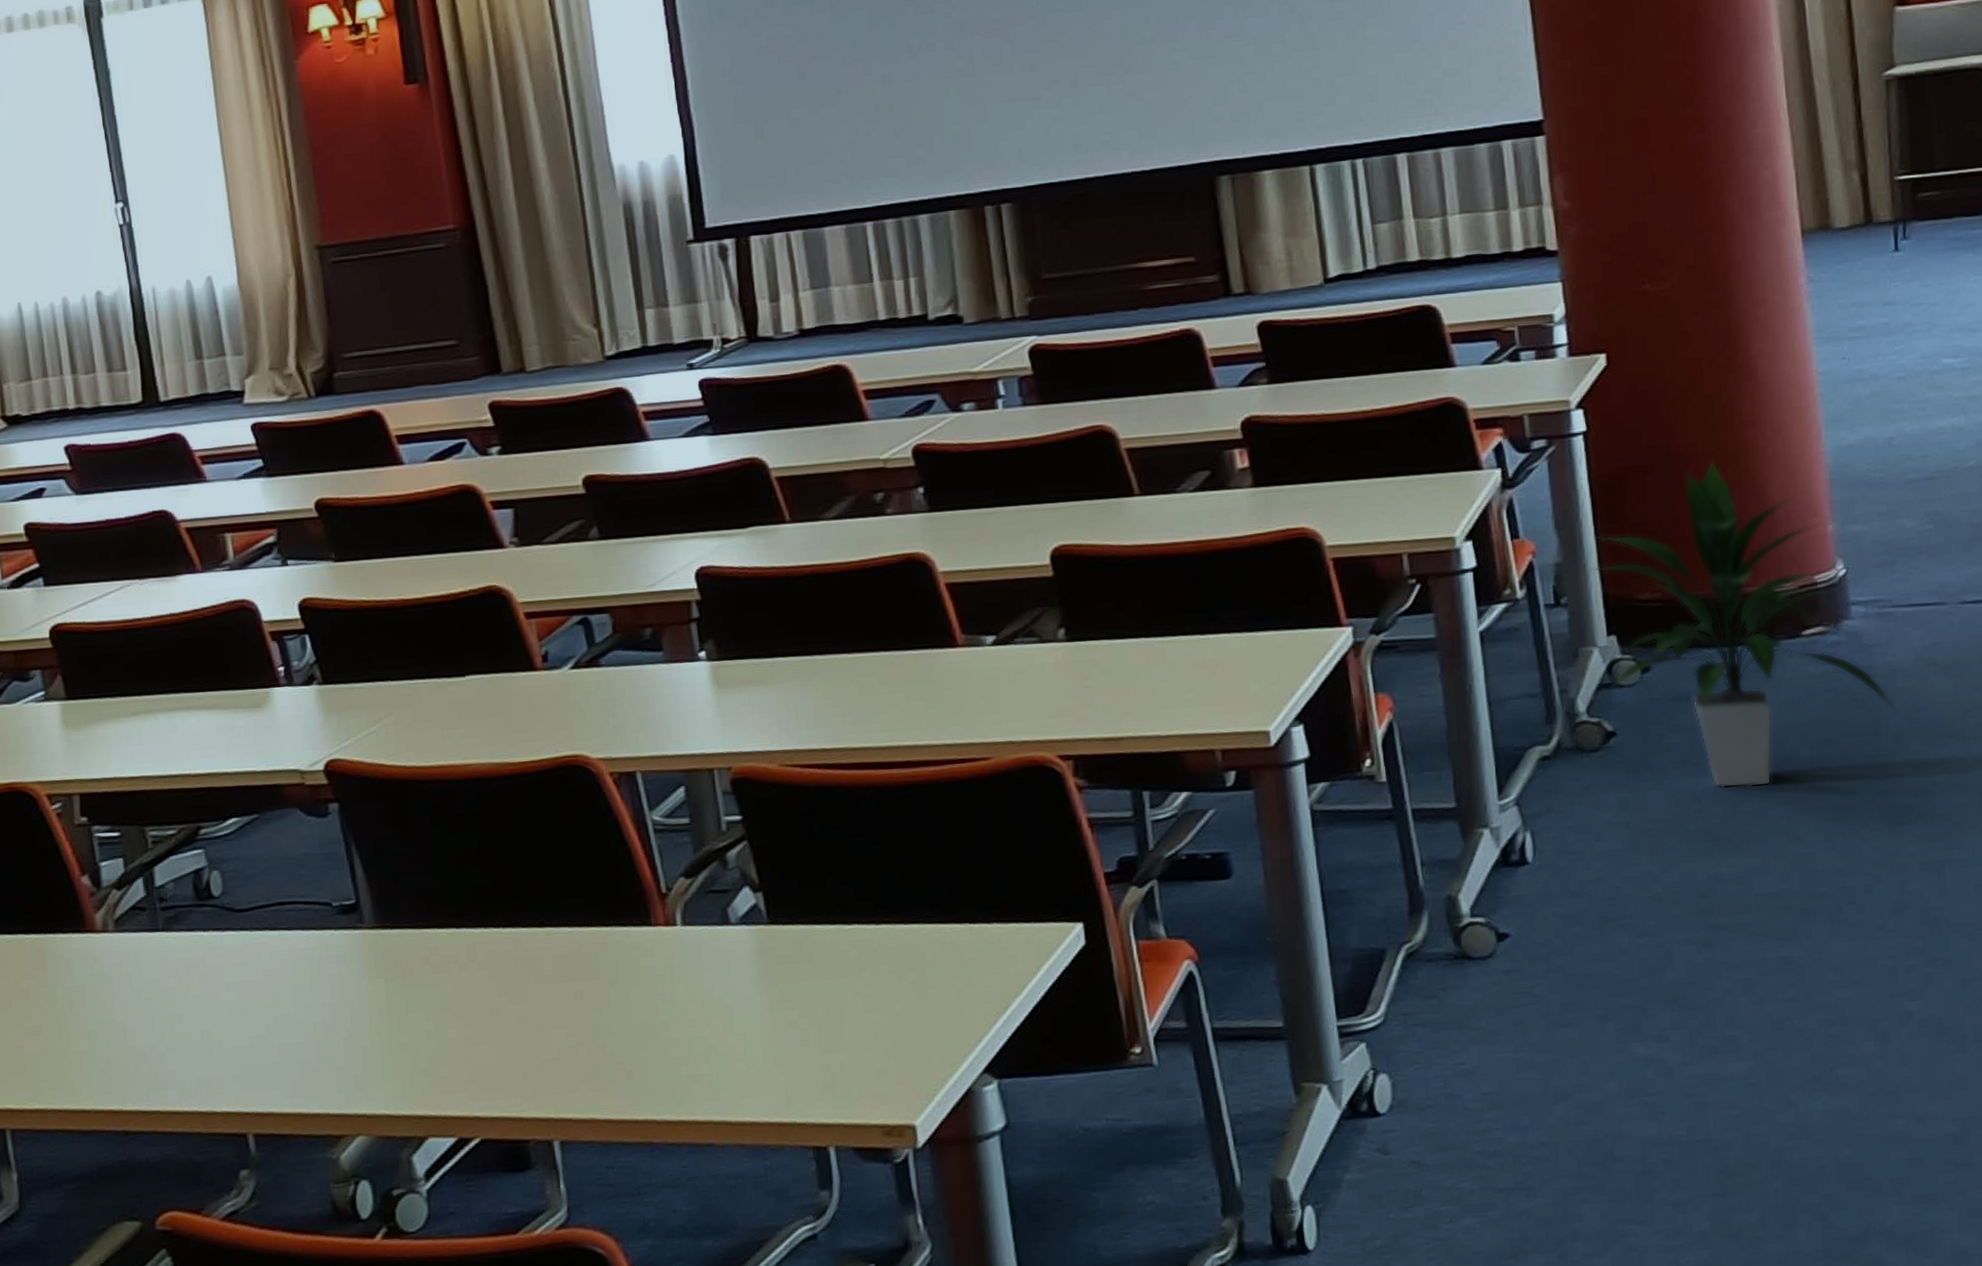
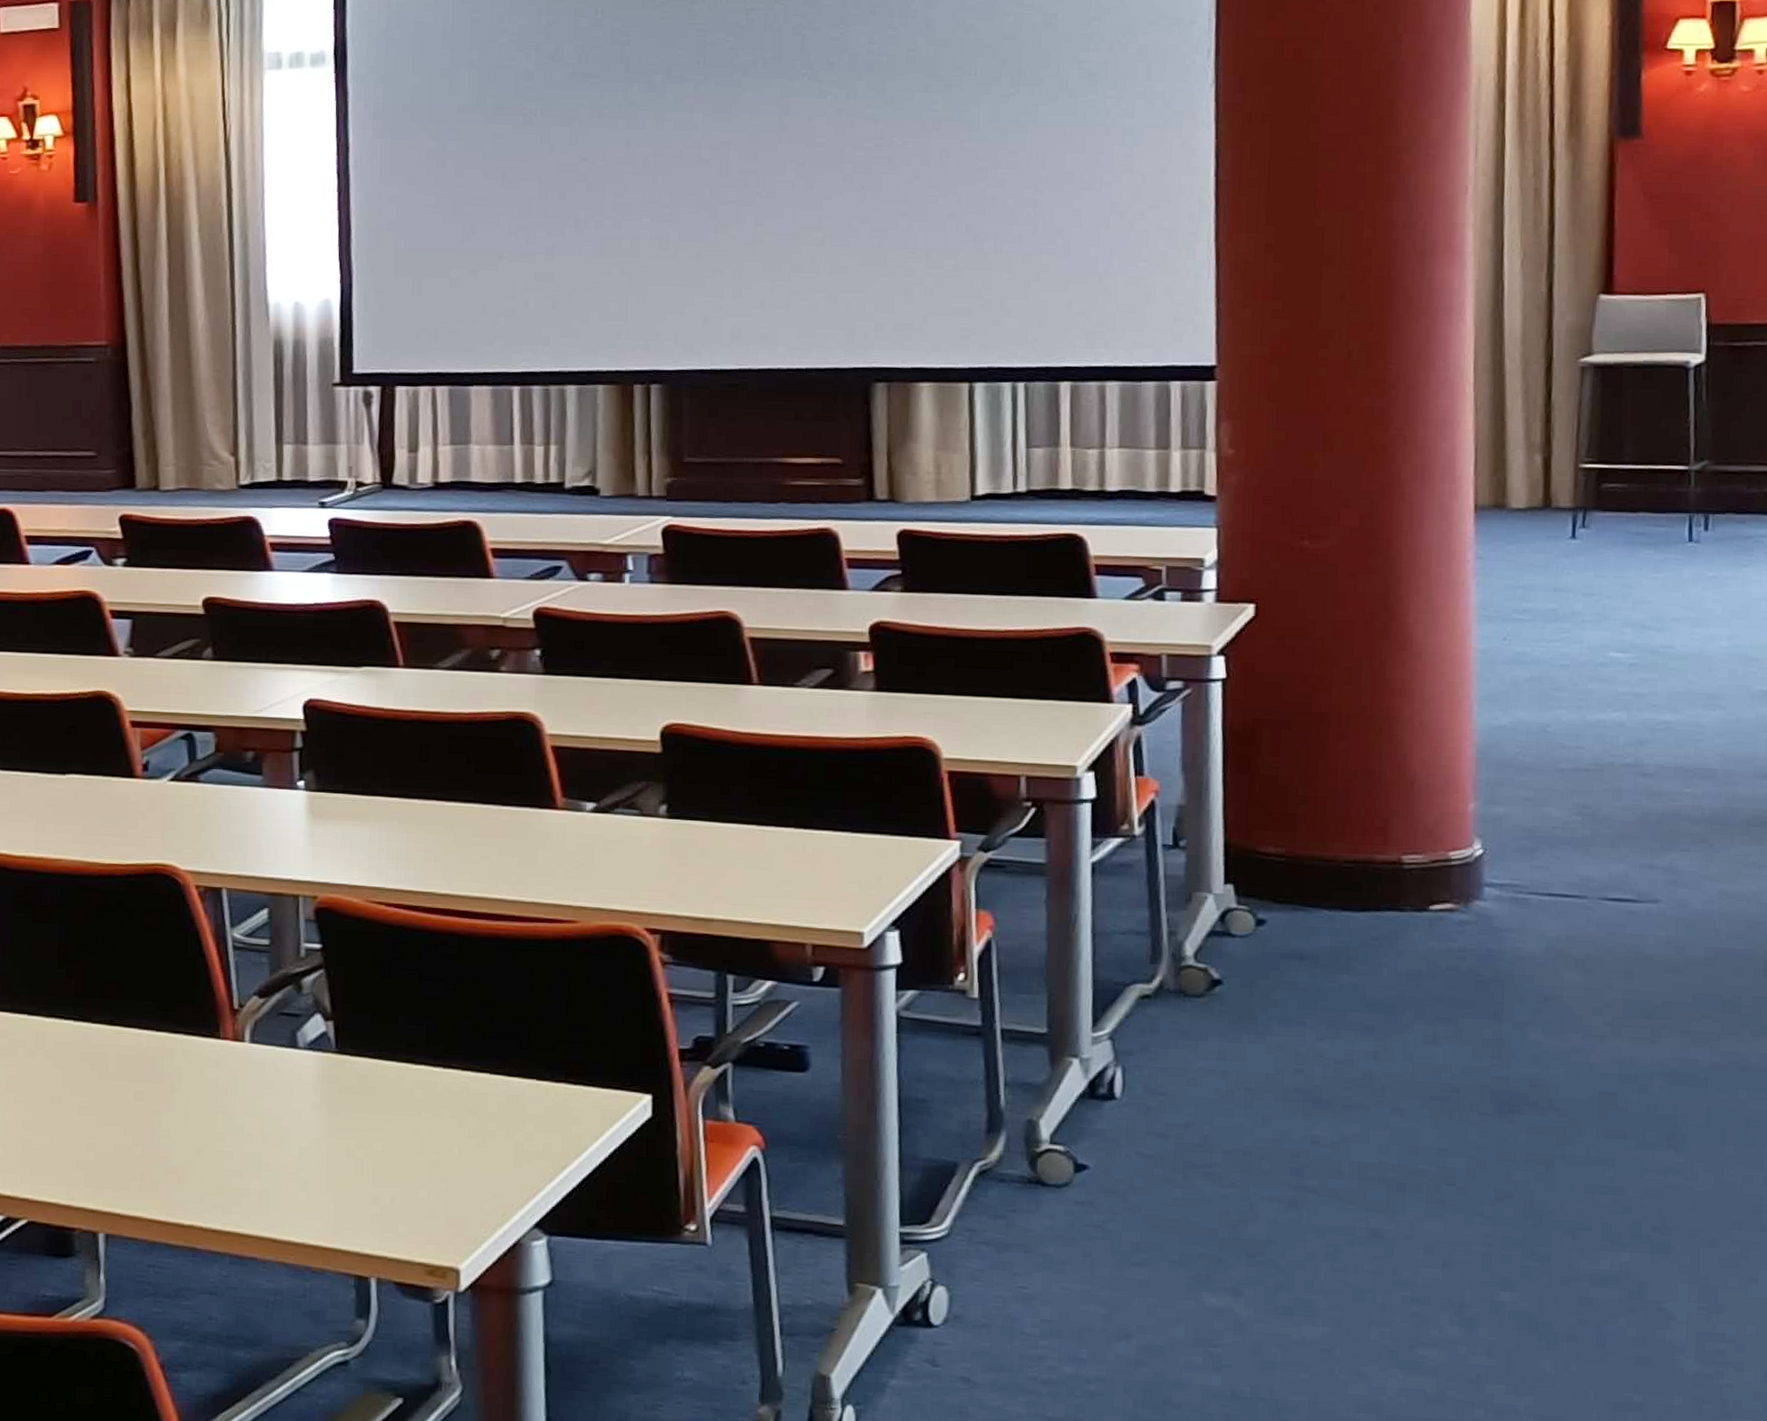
indoor plant: present [1585,461,1896,789] -> none [1209,724,1520,1056]

